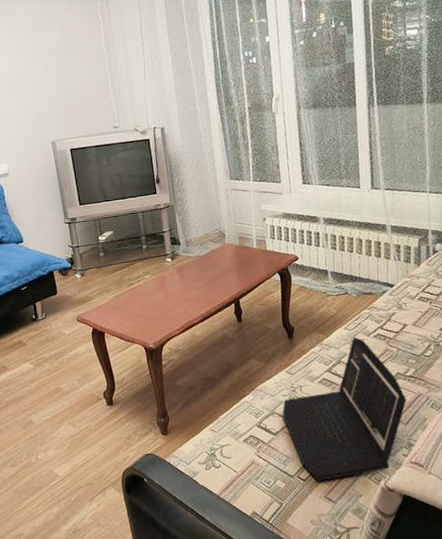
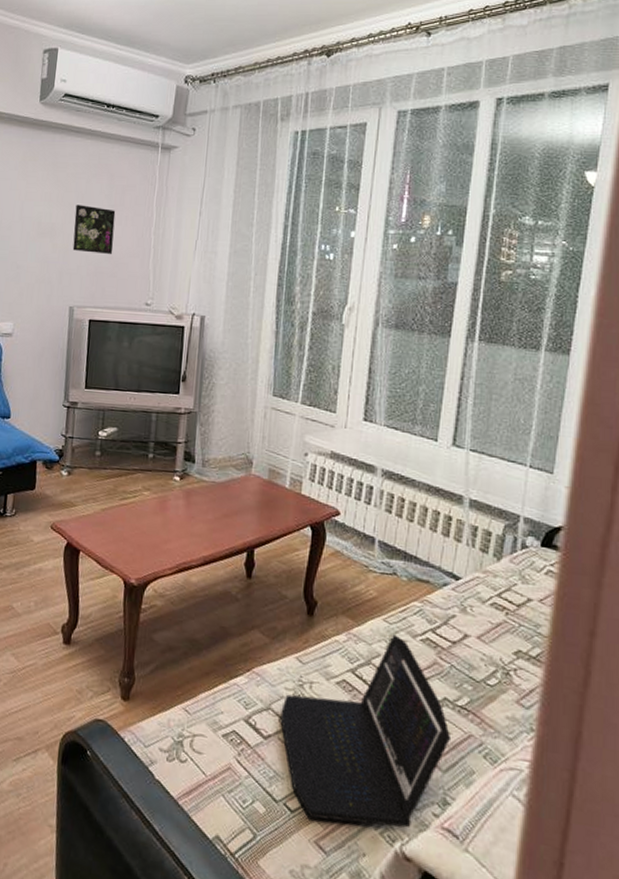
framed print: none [37,54,78,95] -> present [72,204,116,255]

